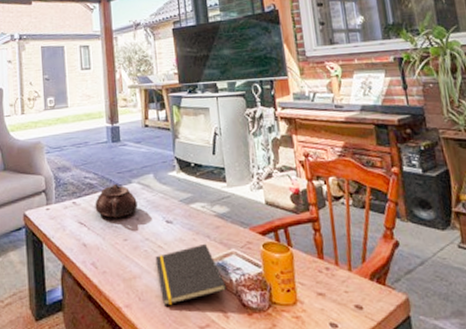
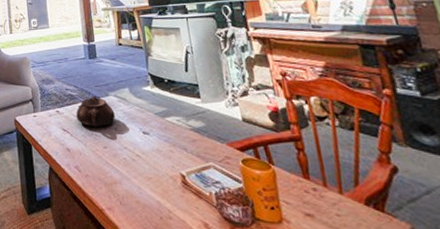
notepad: present [155,243,227,306] -> none [134,155,207,212]

